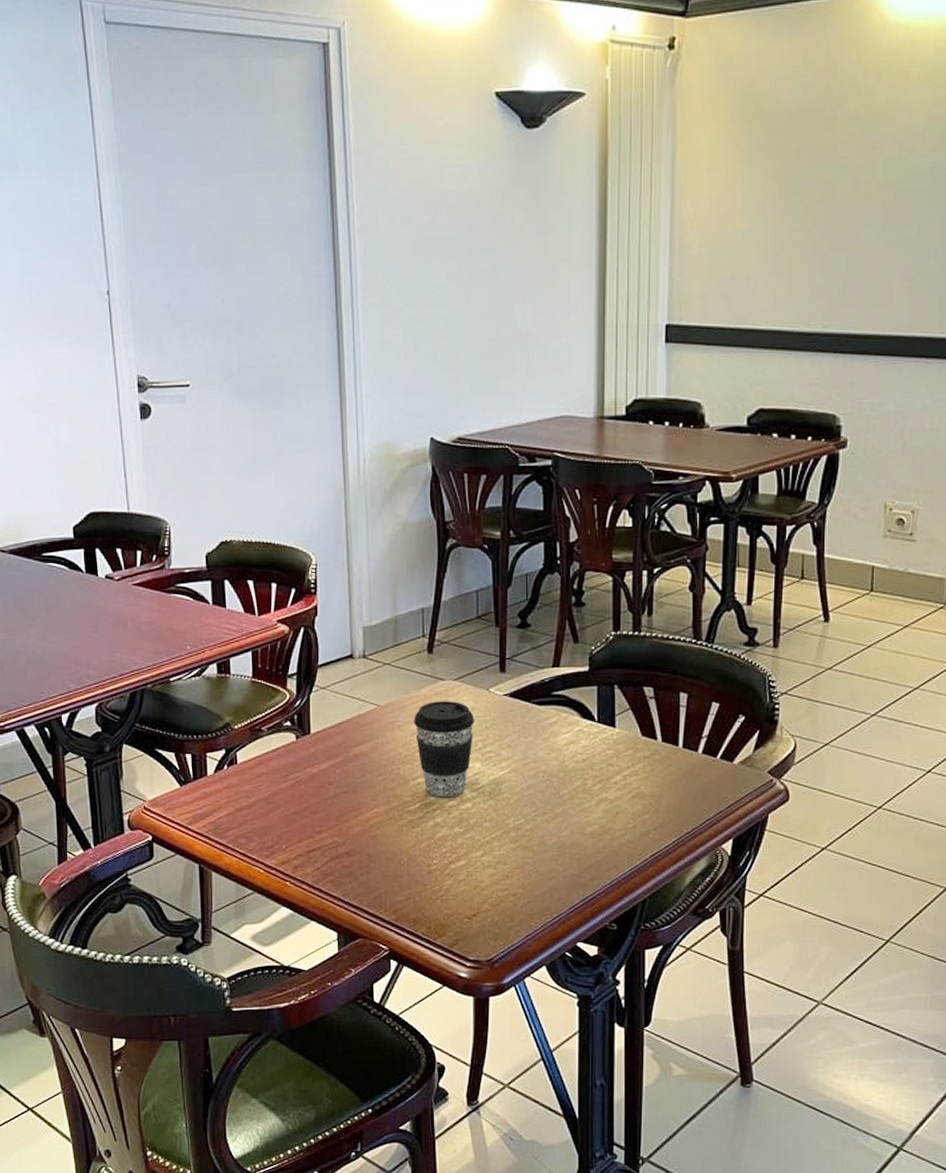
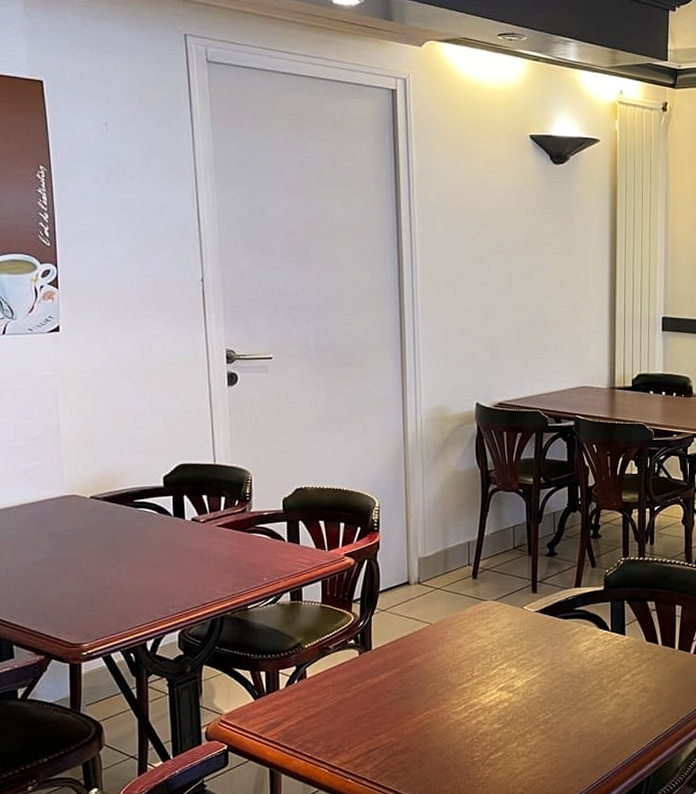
coffee cup: present [414,701,474,798] -> none [460,618,511,699]

